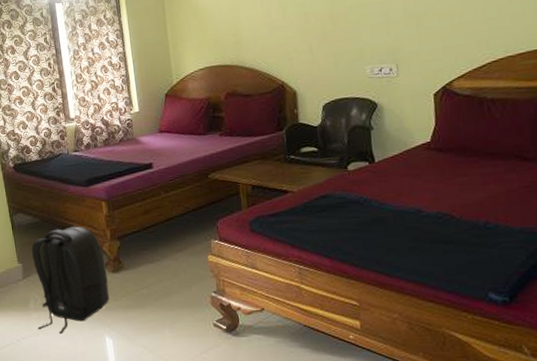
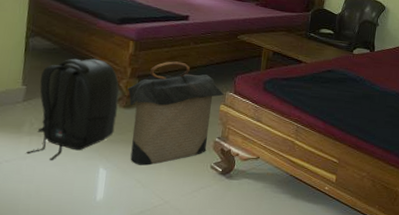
laundry hamper: none [111,215,209,330] -> present [127,61,224,166]

